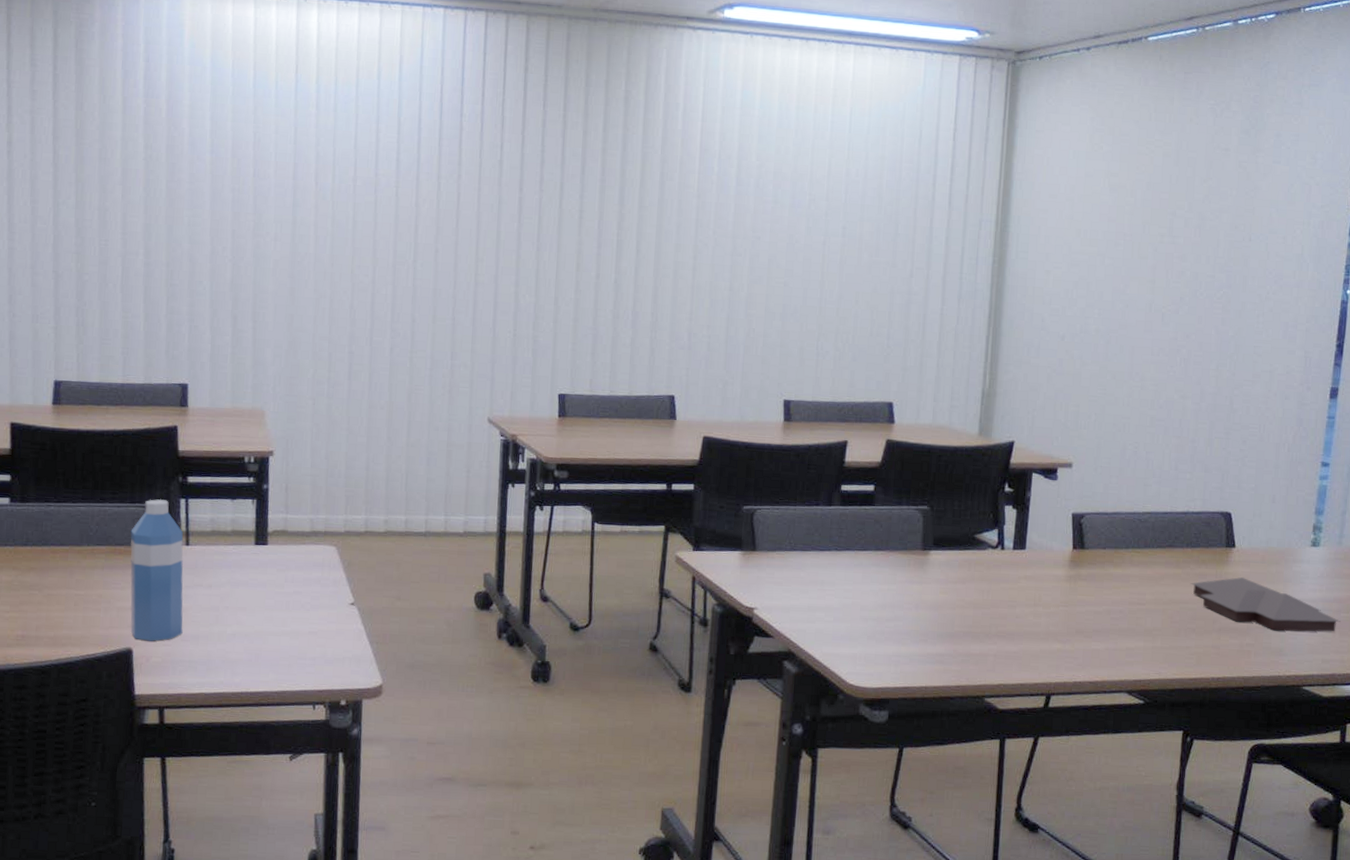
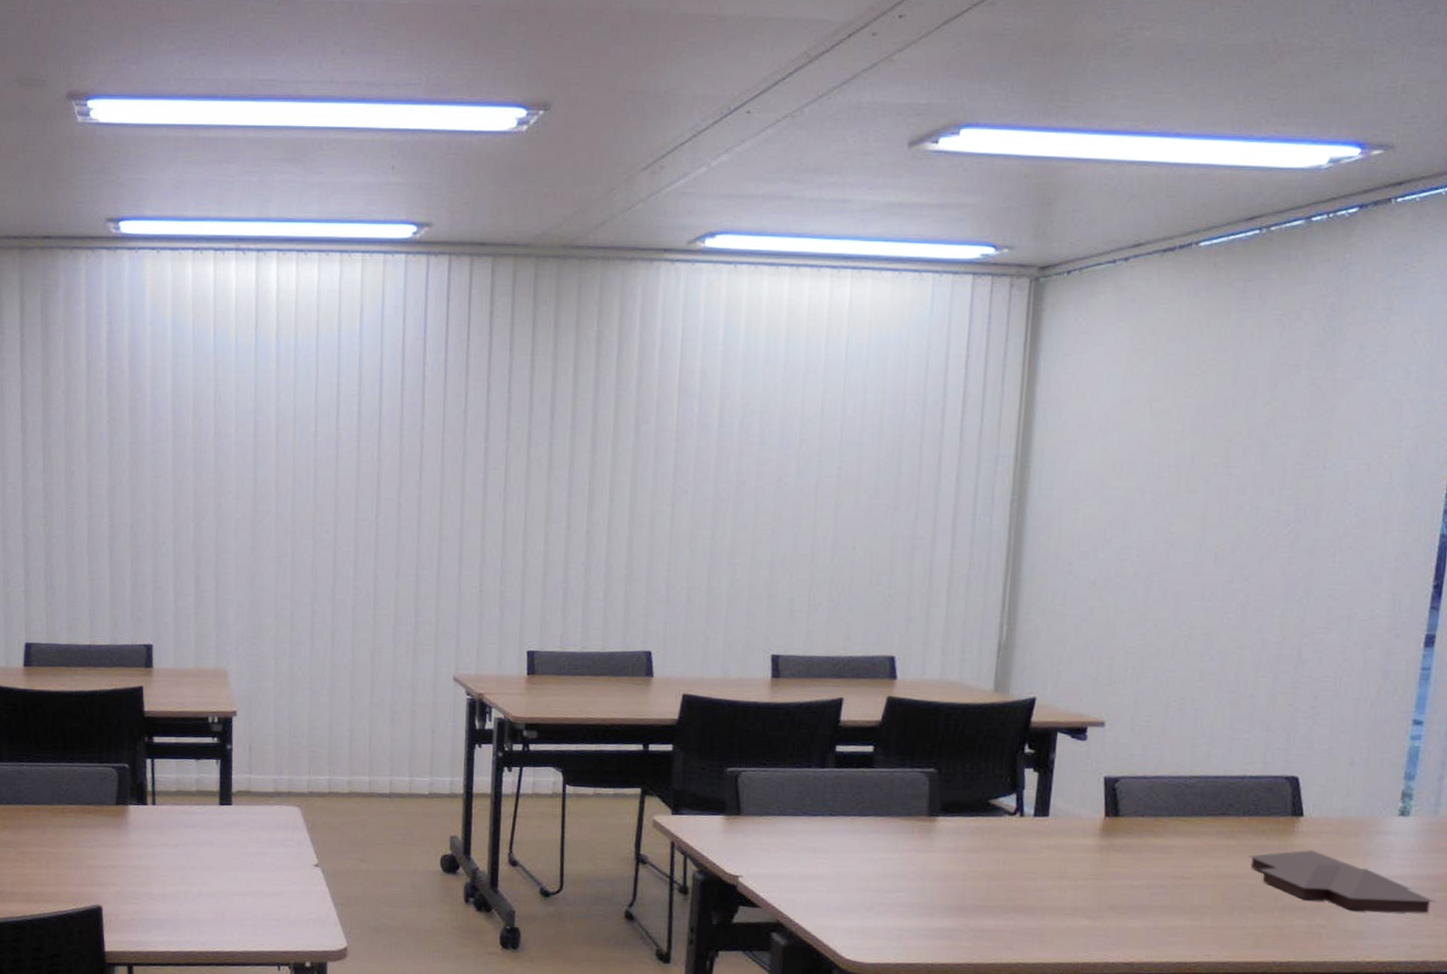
water bottle: present [130,499,183,641] -> none [99,759,150,899]

